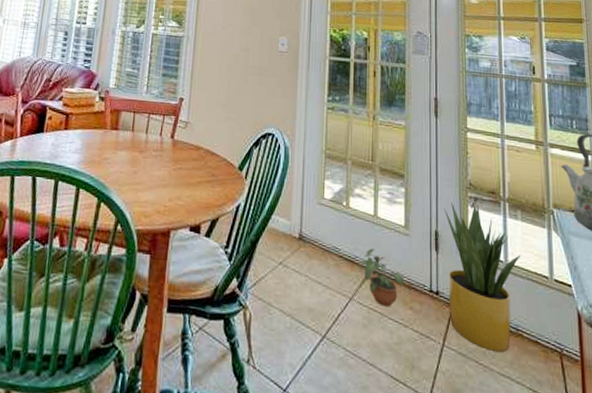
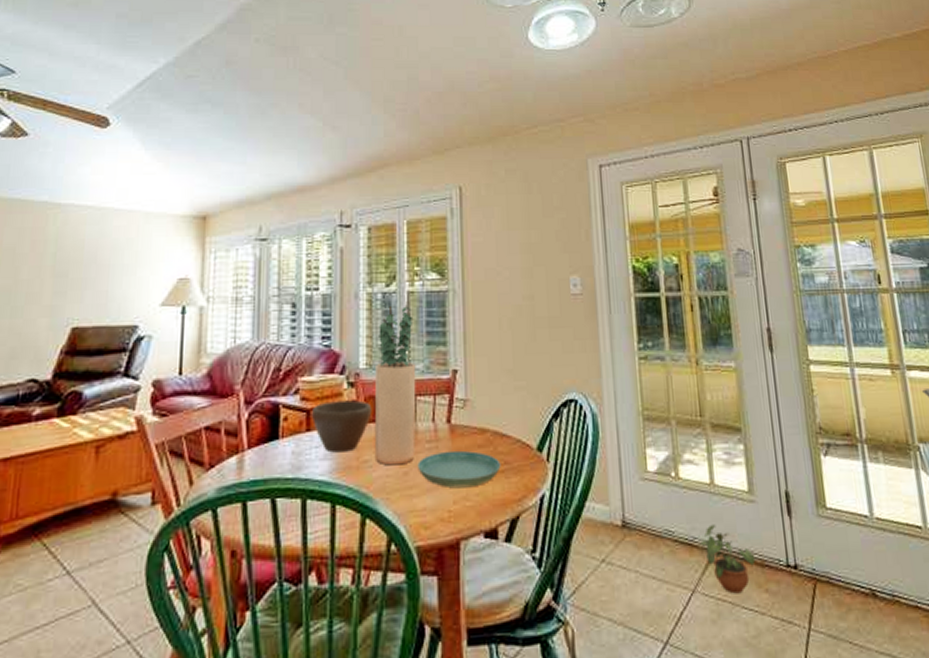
bowl: none [69,109,116,150] -> present [311,400,372,453]
vase: none [113,41,155,166] -> present [374,301,416,466]
saucer: none [144,159,209,191] -> present [417,450,501,489]
planter: present [444,202,520,353] -> none [792,451,888,627]

